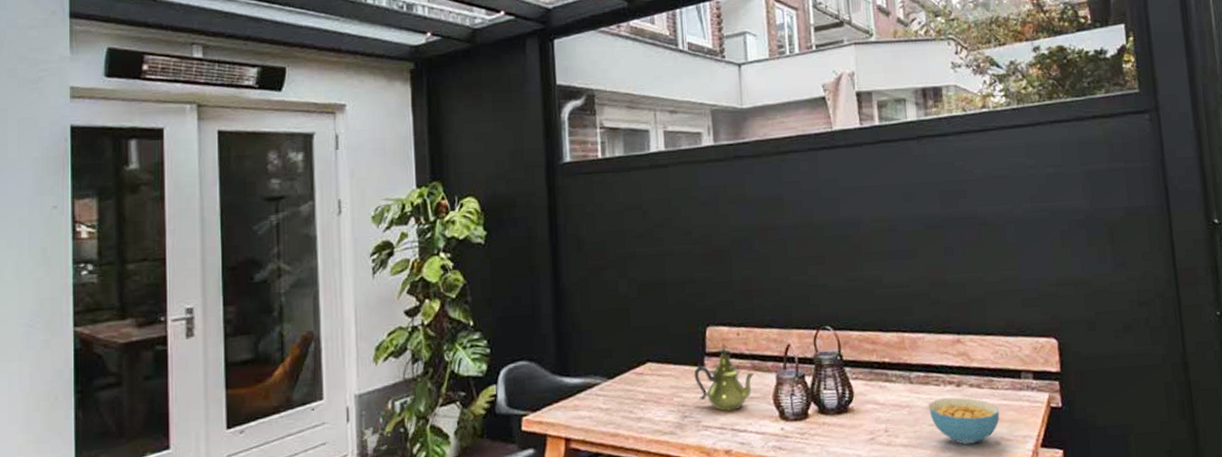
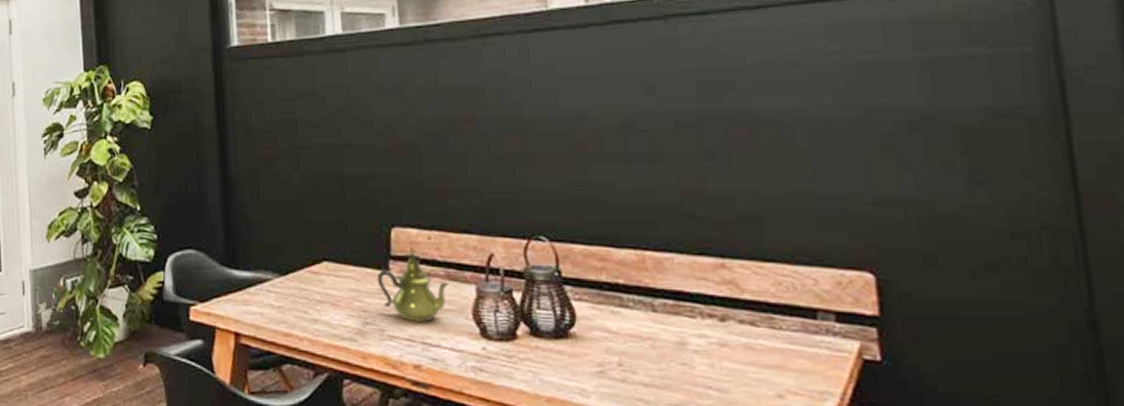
cereal bowl: present [929,397,1000,445] -> none [679,334,784,394]

